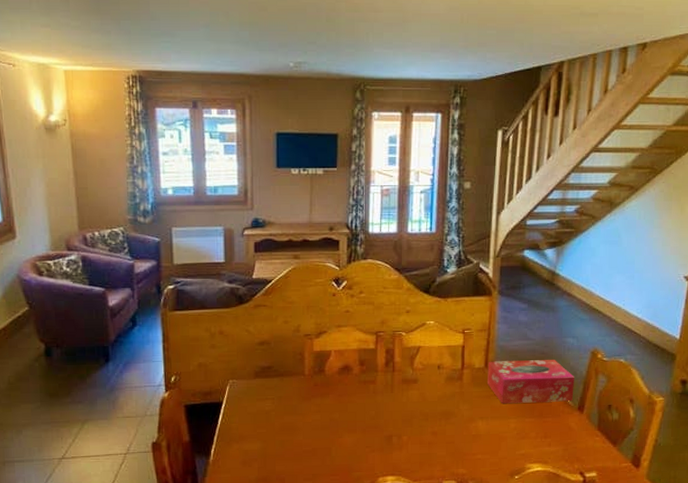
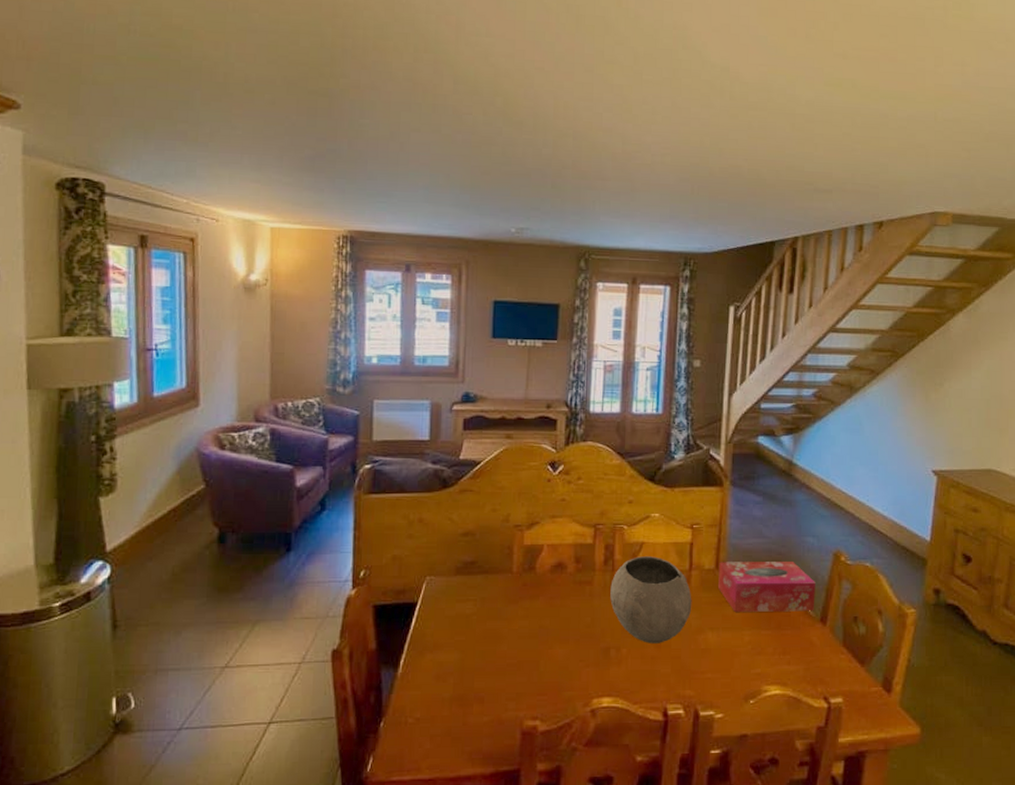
bowl: none [392,358,464,431] -> present [610,556,692,643]

